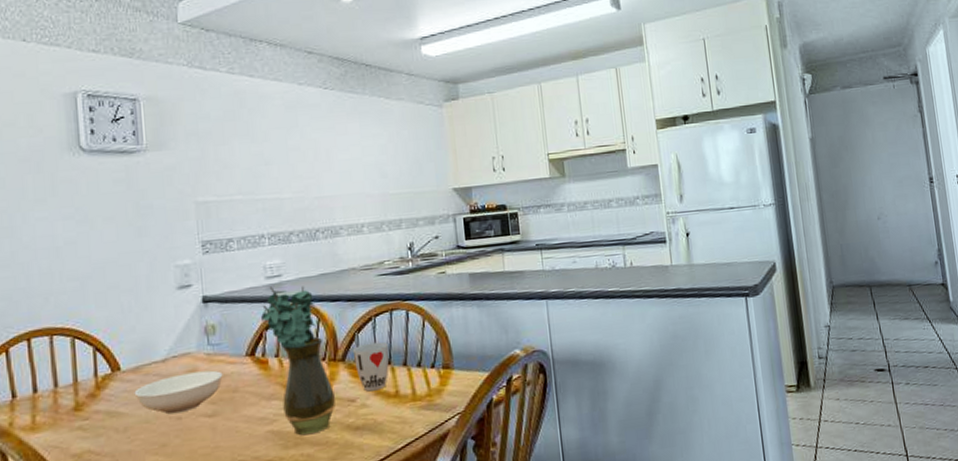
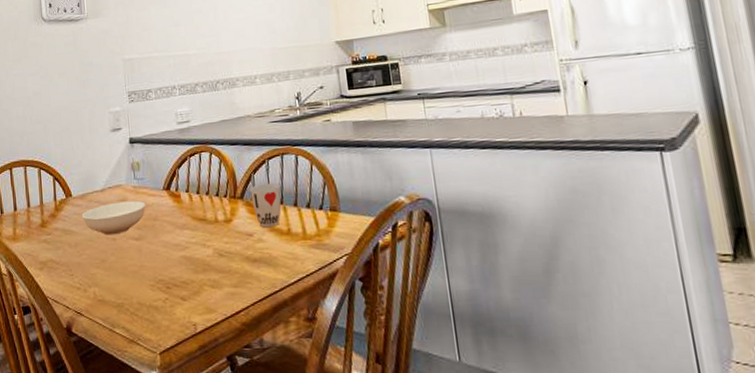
vase: present [260,286,335,436] -> none [174,131,236,263]

